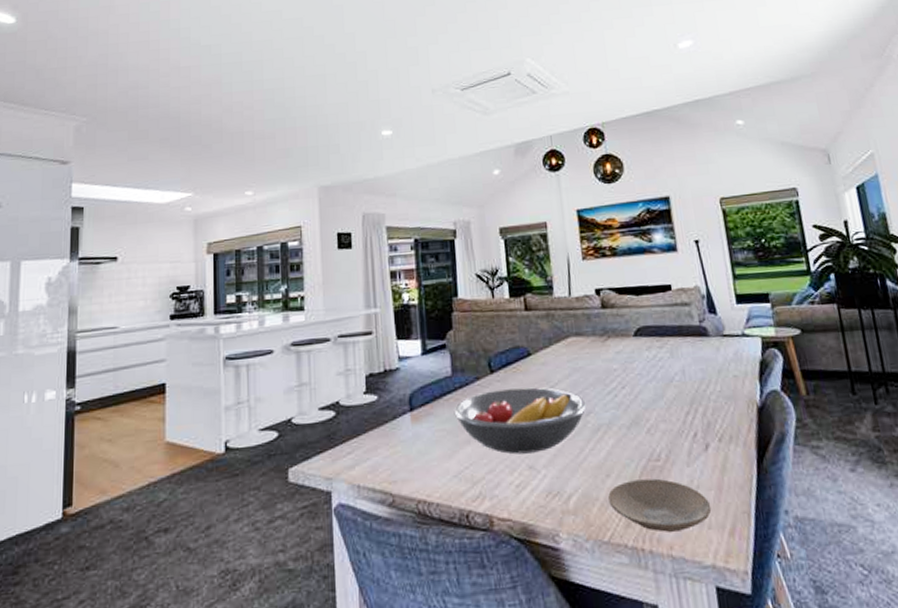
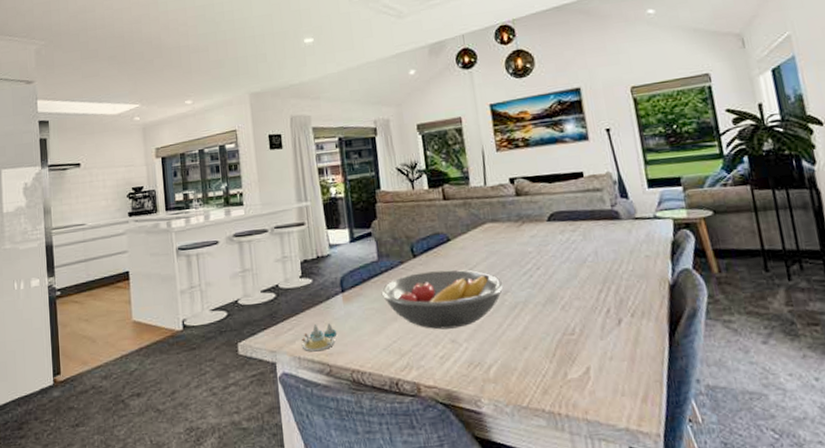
salt and pepper shaker set: none [362,446,403,479] -> present [302,323,337,352]
plate: present [608,478,712,532] -> none [526,350,625,399]

